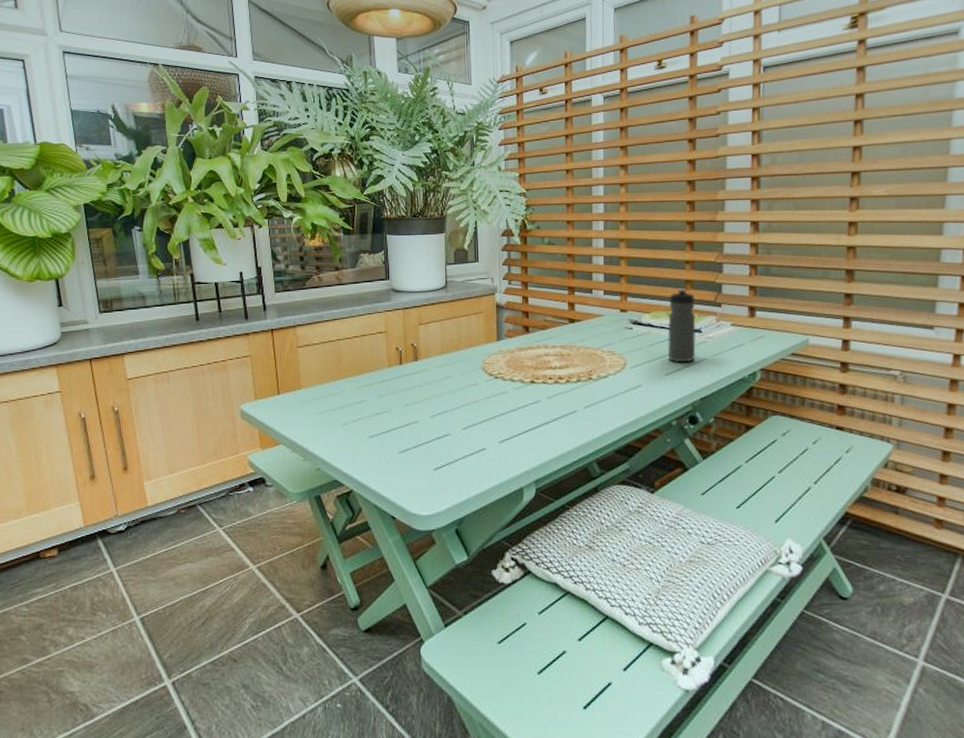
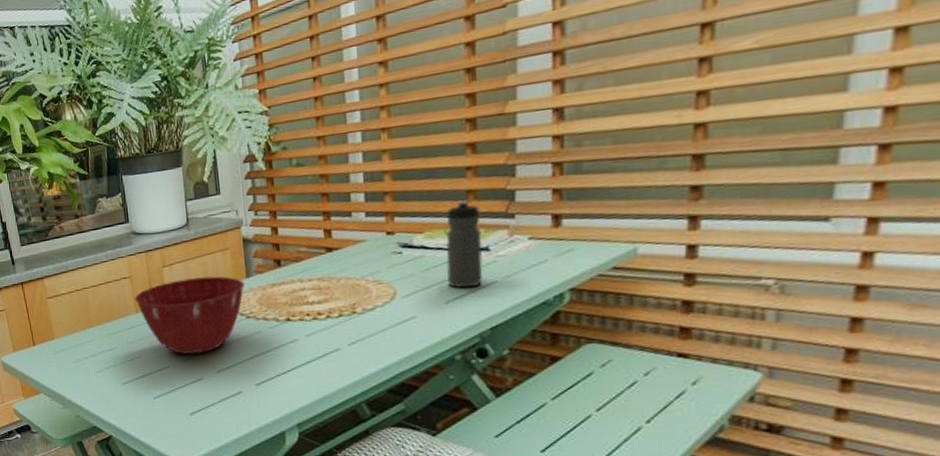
mixing bowl: none [388,337,496,411] -> present [134,276,245,355]

